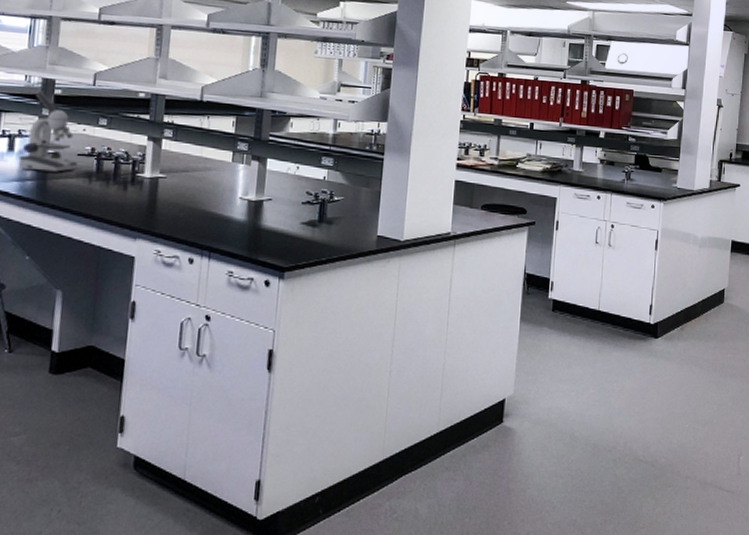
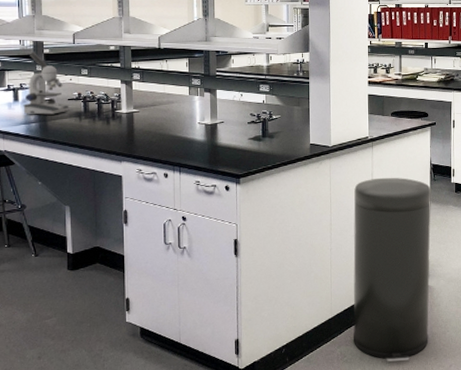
pedal bin: none [407,285,522,525] -> present [353,177,431,363]

